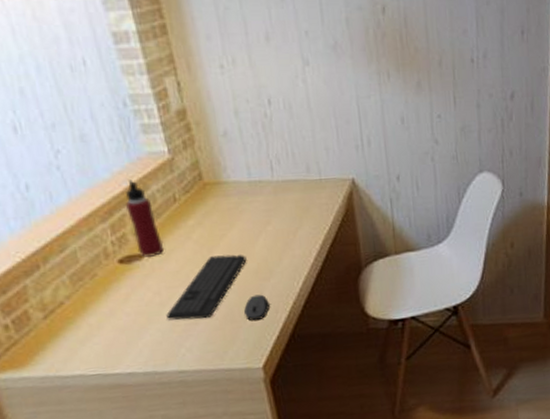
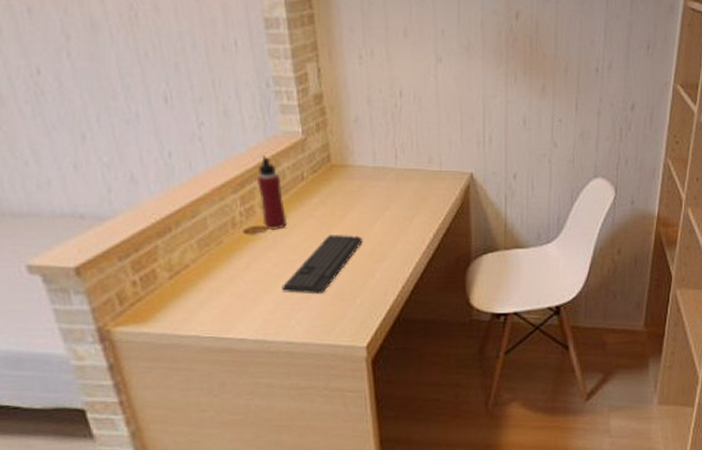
computer mouse: present [243,294,271,321] -> none [354,276,380,300]

